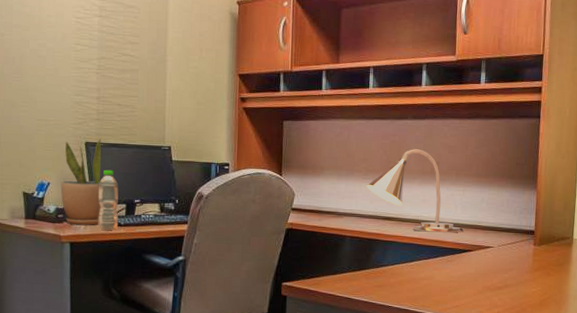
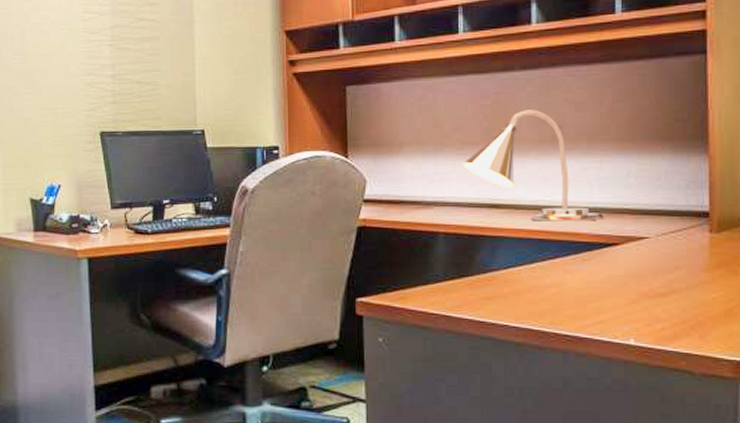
potted plant: present [60,138,101,225] -> none [73,126,122,235]
water bottle: present [97,169,119,230] -> none [118,164,145,240]

